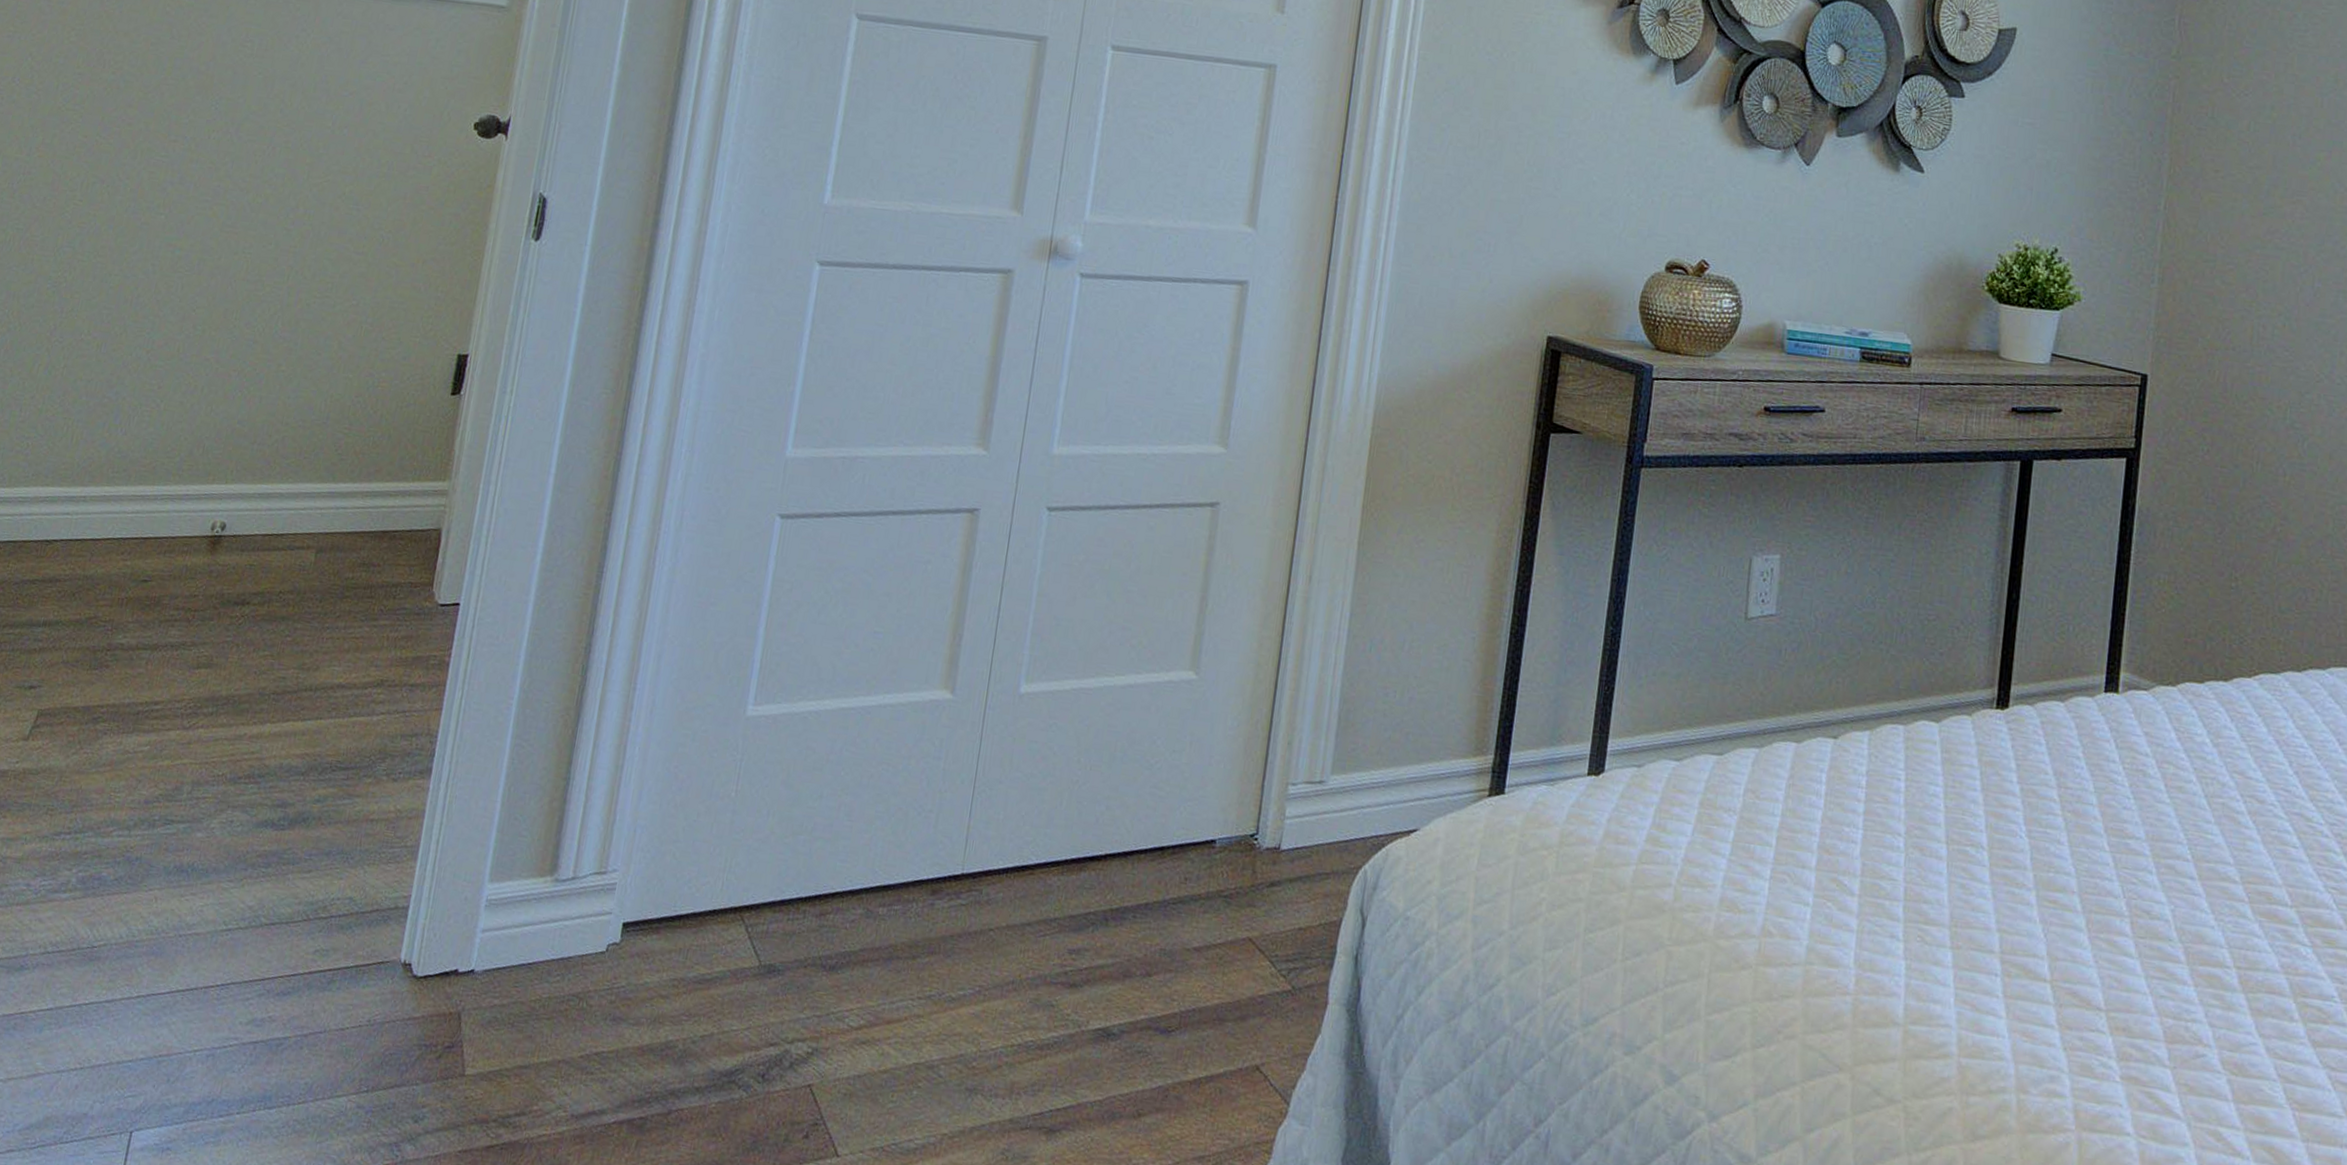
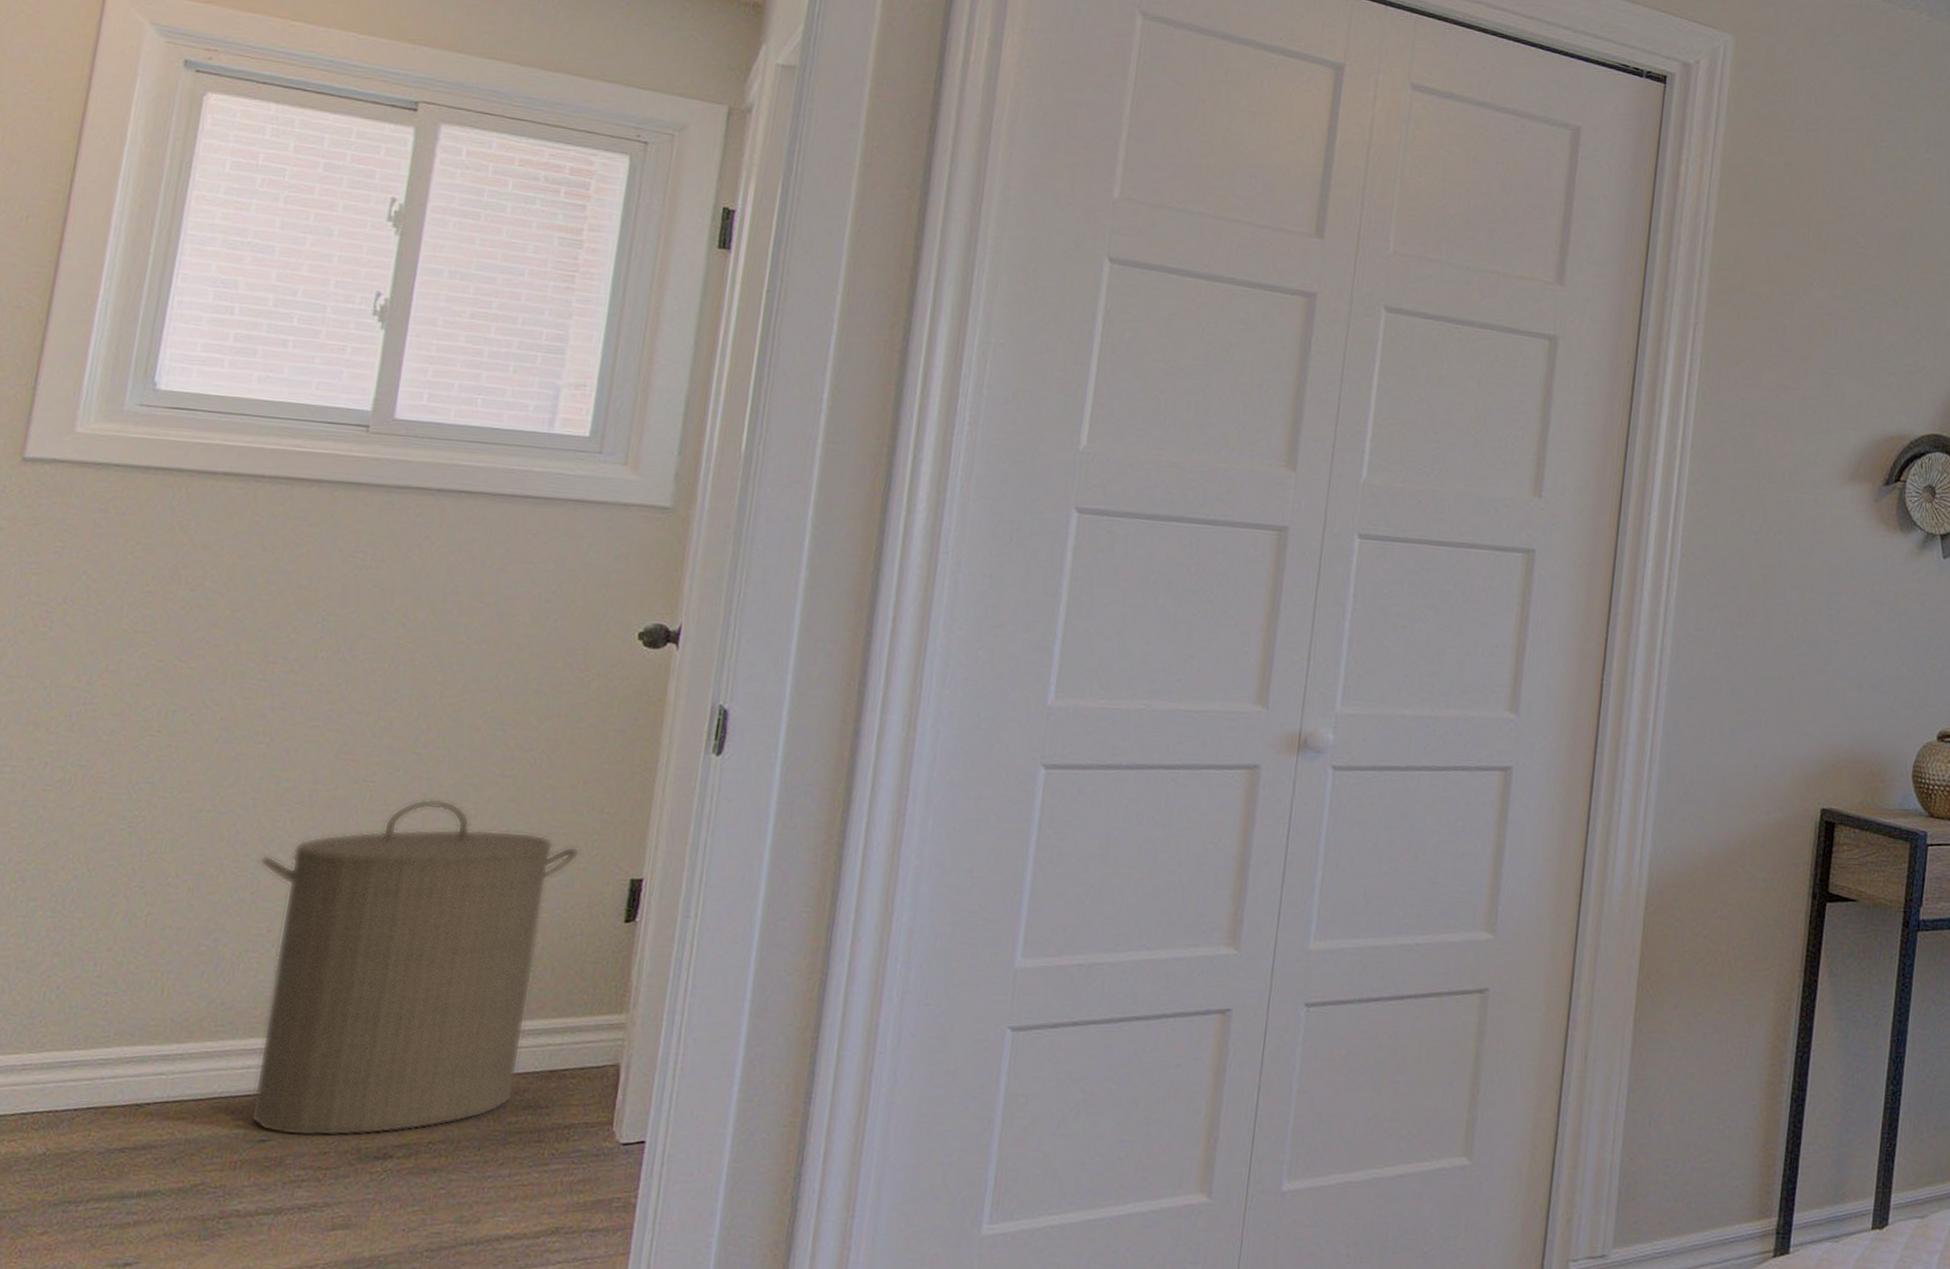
laundry hamper: none [136,271,417,582] -> present [249,798,580,1137]

